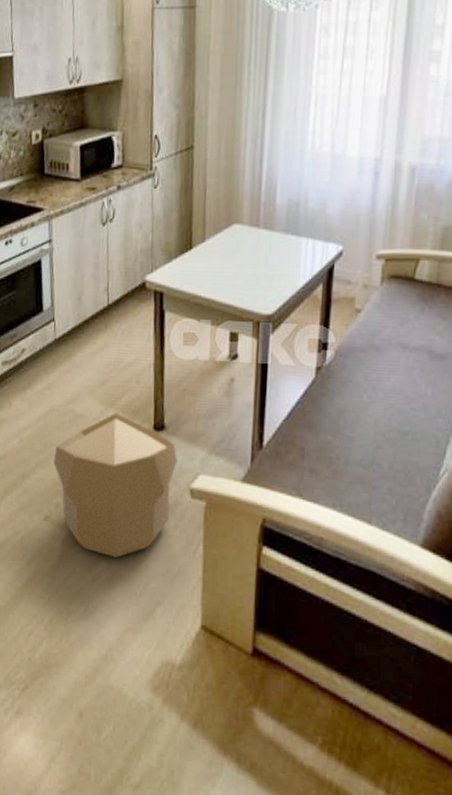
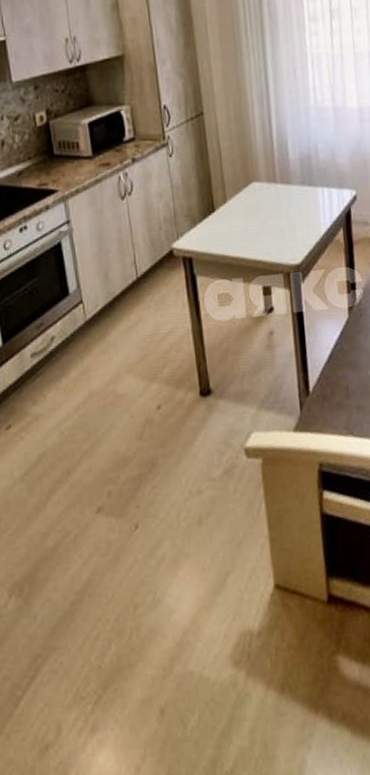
pouf: present [53,412,178,558] -> none [99,385,229,536]

